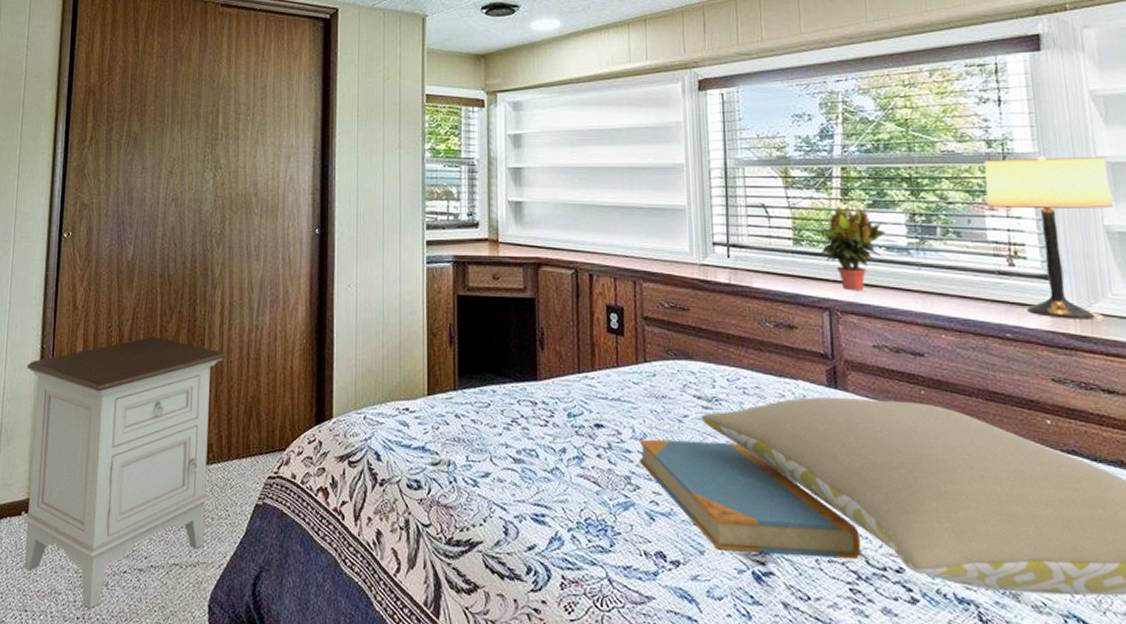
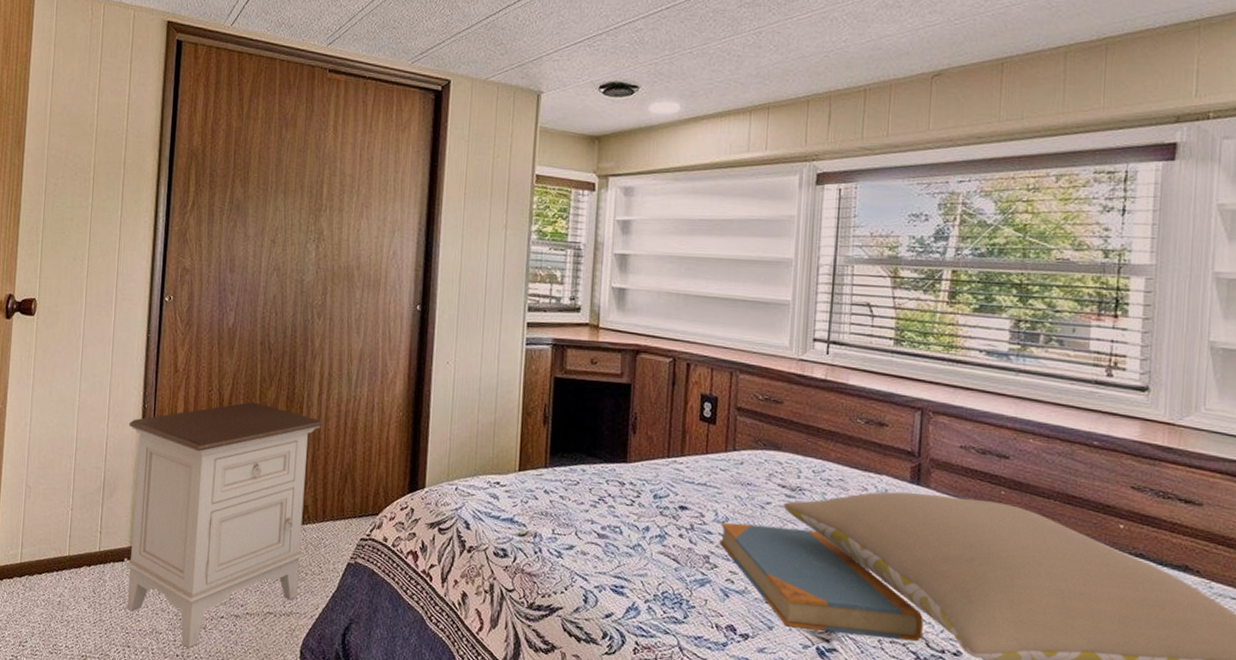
potted plant: present [820,207,886,291] -> none [920,309,988,393]
table lamp: present [984,156,1113,321] -> none [1094,268,1223,434]

